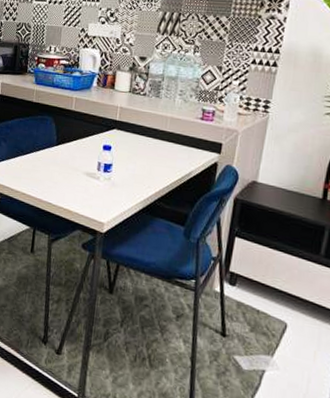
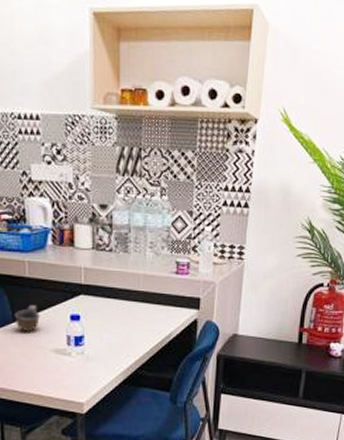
cup: none [58,133,79,155] -> present [14,305,40,332]

